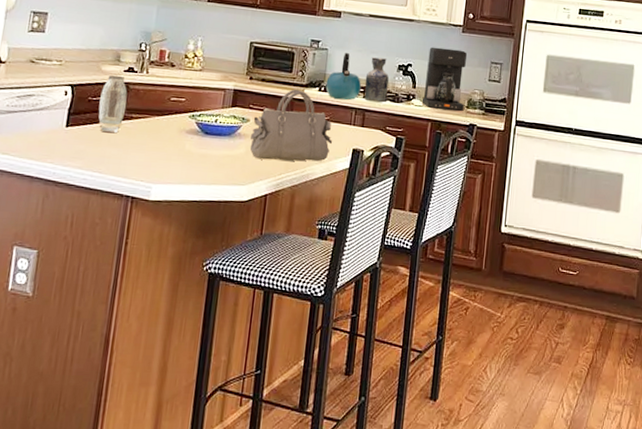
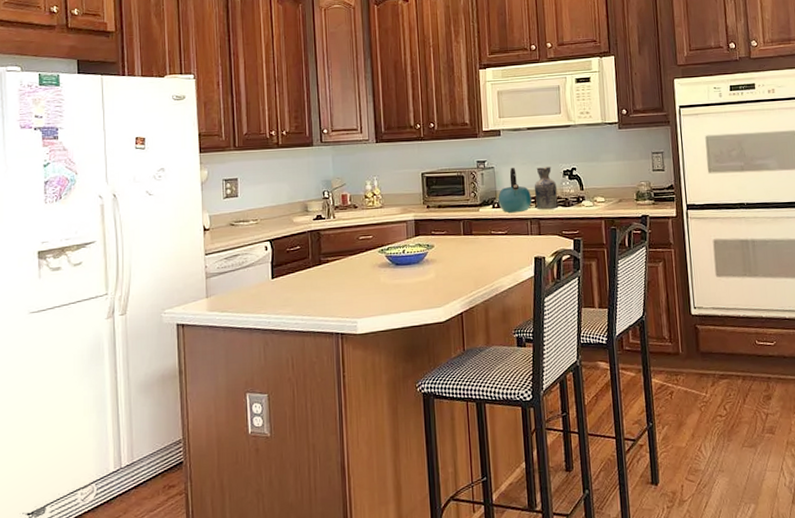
vase: present [98,75,128,133] -> none [297,224,322,279]
shoulder bag: present [249,89,333,162] -> none [437,210,515,281]
coffee maker: present [421,47,467,112] -> none [590,146,634,207]

